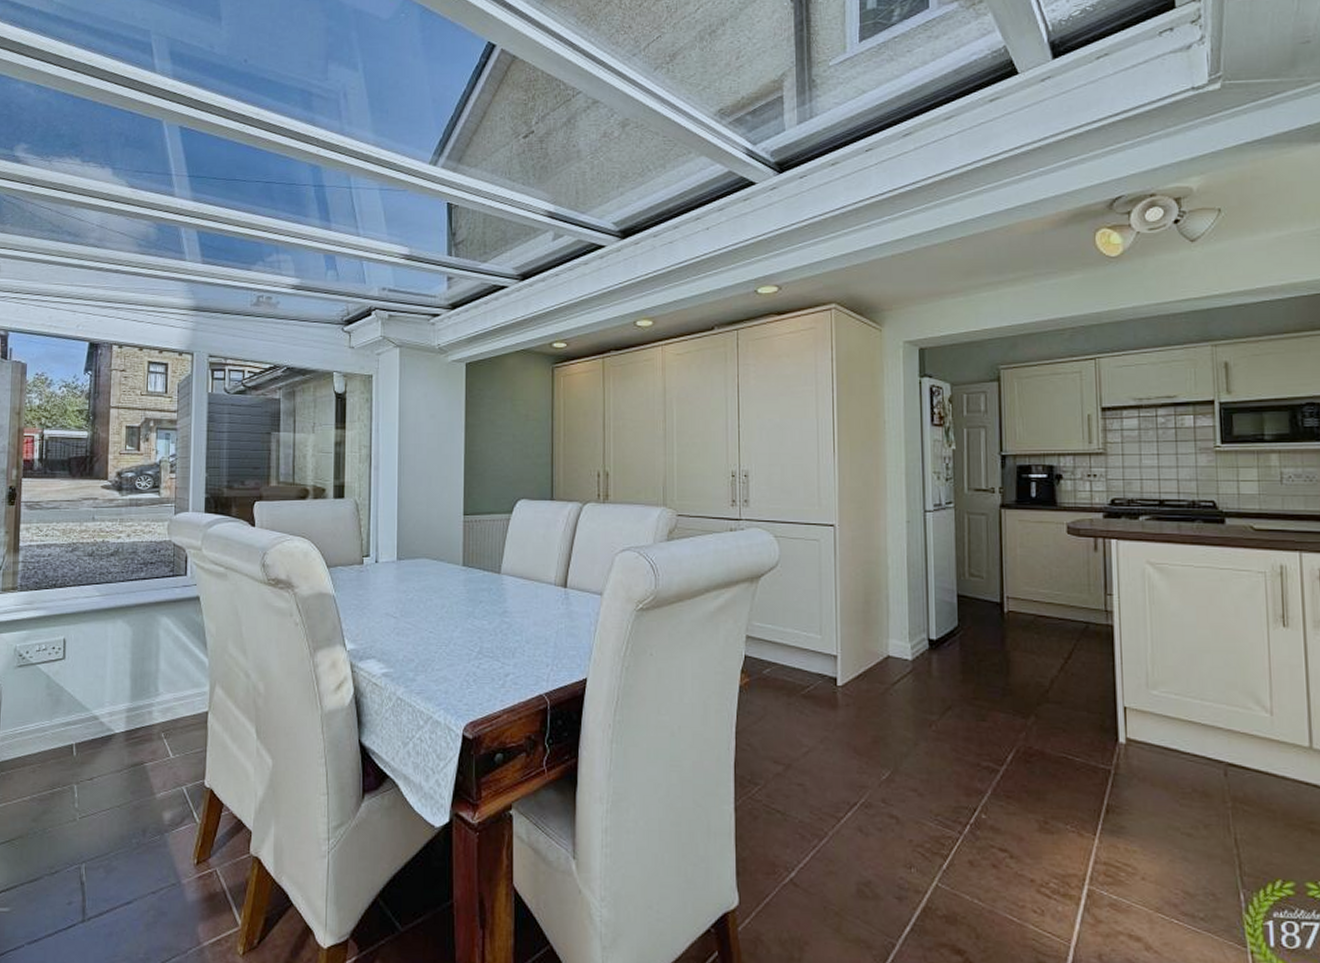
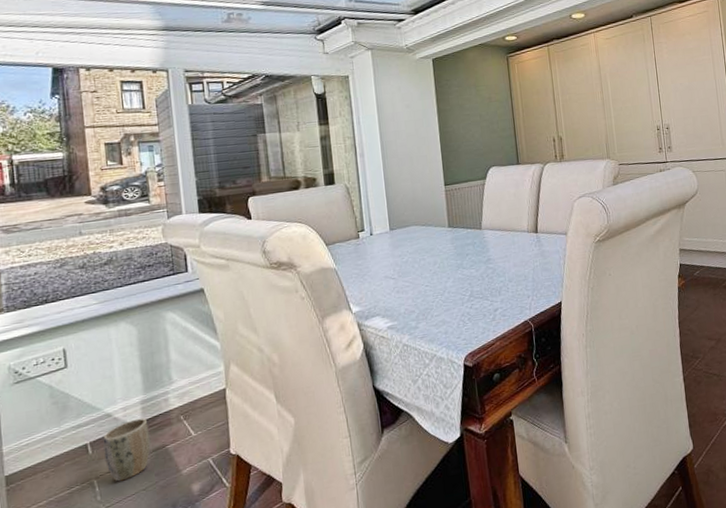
plant pot: none [87,727,131,792] -> present [103,418,151,482]

